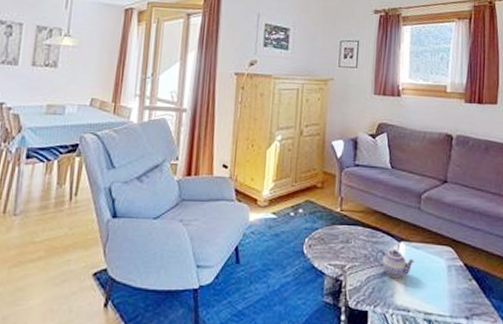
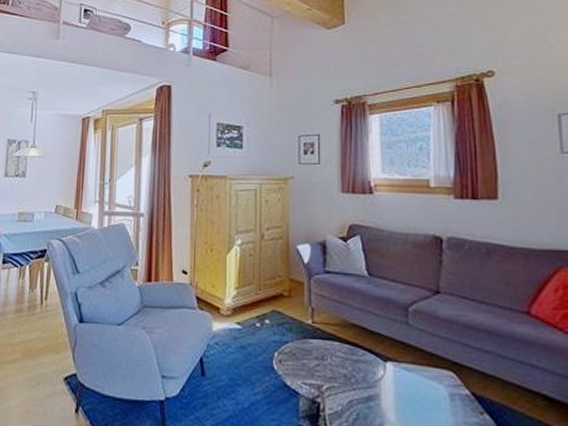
teapot: present [375,248,415,277] -> none [357,369,406,404]

